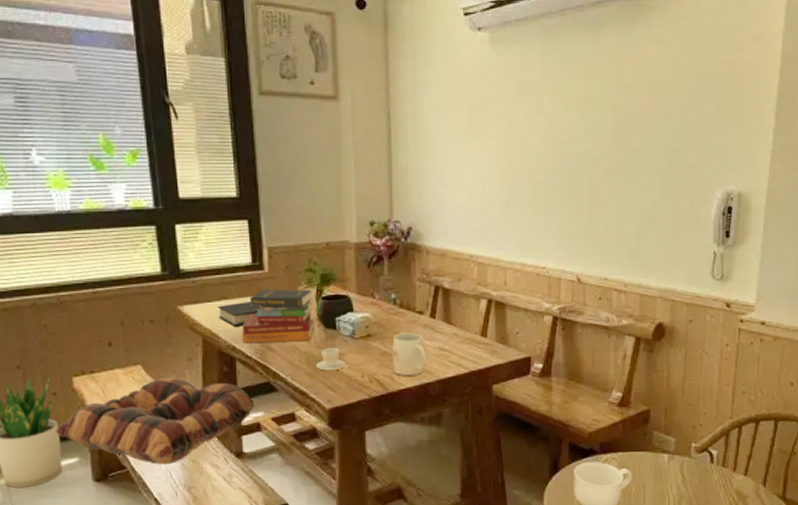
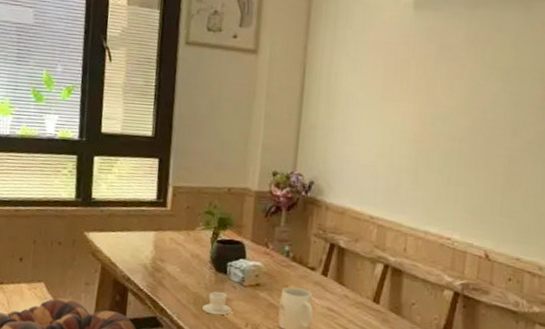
book: present [217,302,260,327] -> none [119,235,158,259]
books: present [242,289,315,343] -> none [137,226,209,282]

